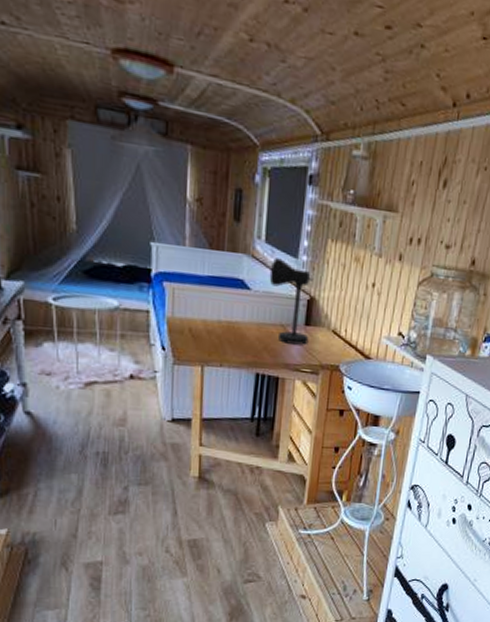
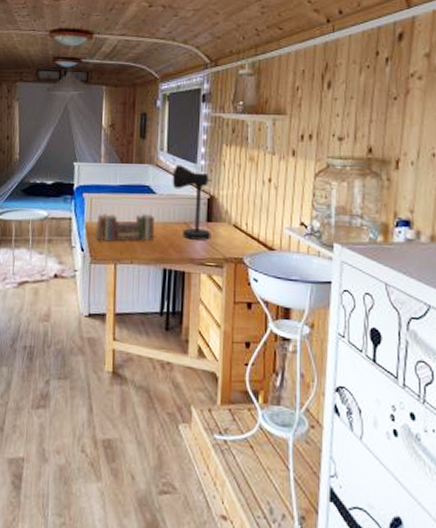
book: none [179,308,248,343] -> present [95,214,154,242]

